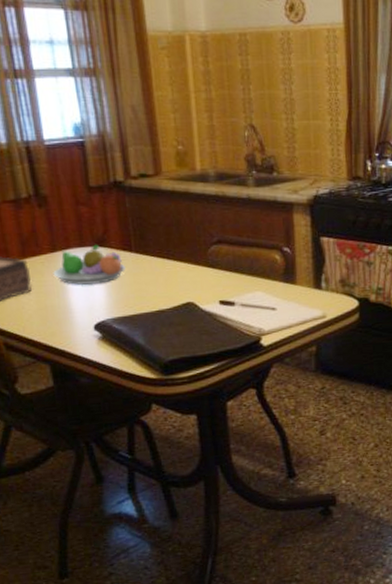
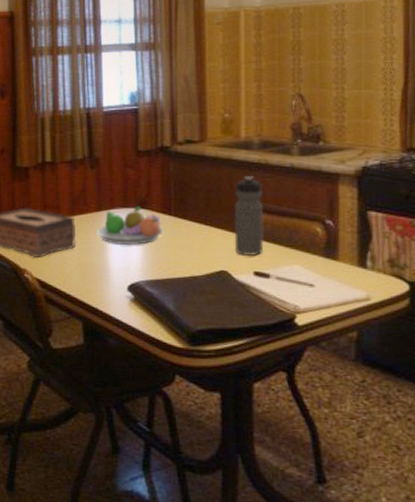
water bottle: none [194,209,227,287] -> present [234,176,264,257]

